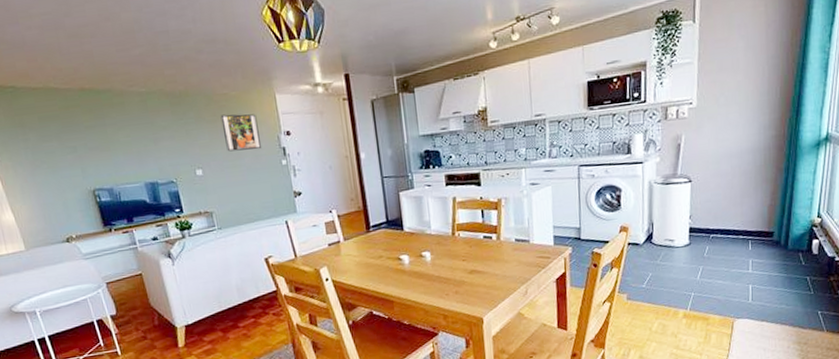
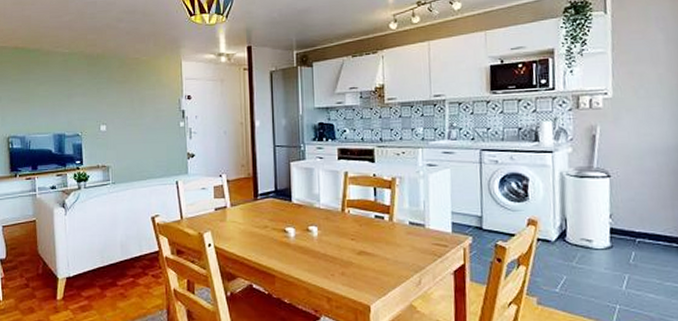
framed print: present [220,114,262,152] -> none [130,76,164,111]

